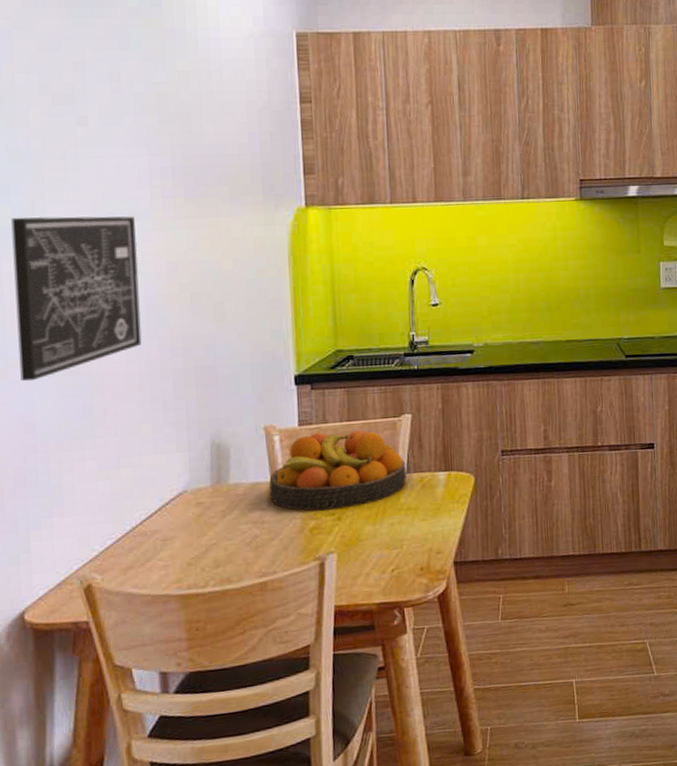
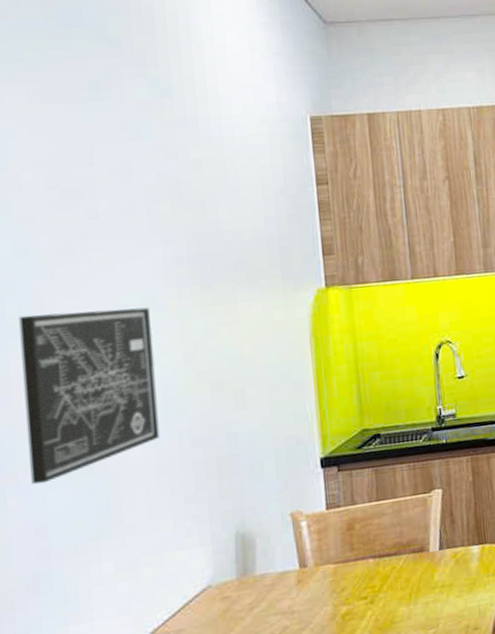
fruit bowl: present [269,430,407,511] -> none [298,509,440,597]

